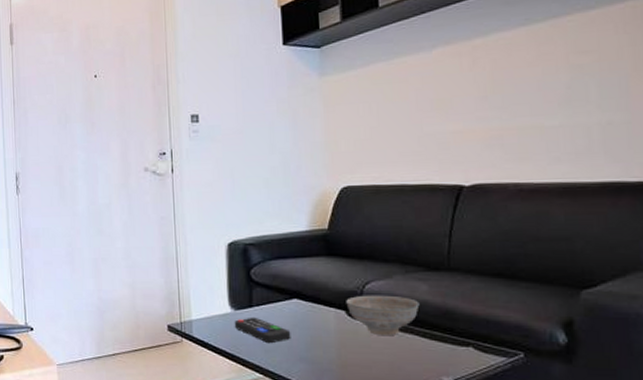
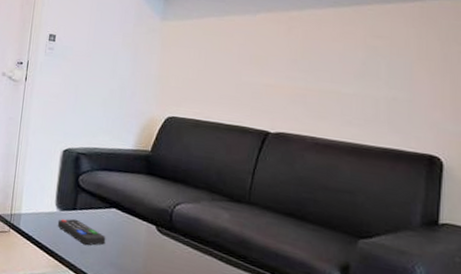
decorative bowl: present [346,295,420,335] -> none [157,214,221,255]

